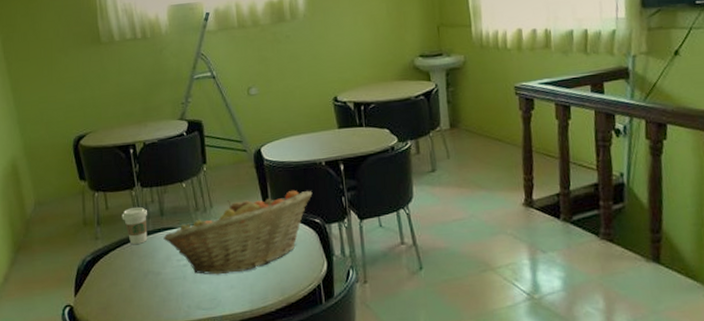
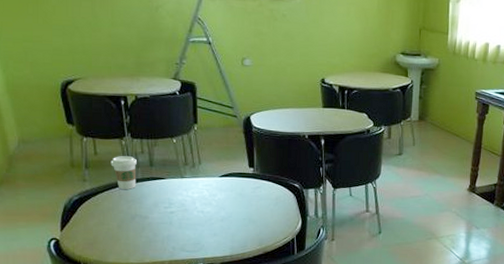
fruit basket: present [163,191,313,275] -> none [152,157,295,223]

